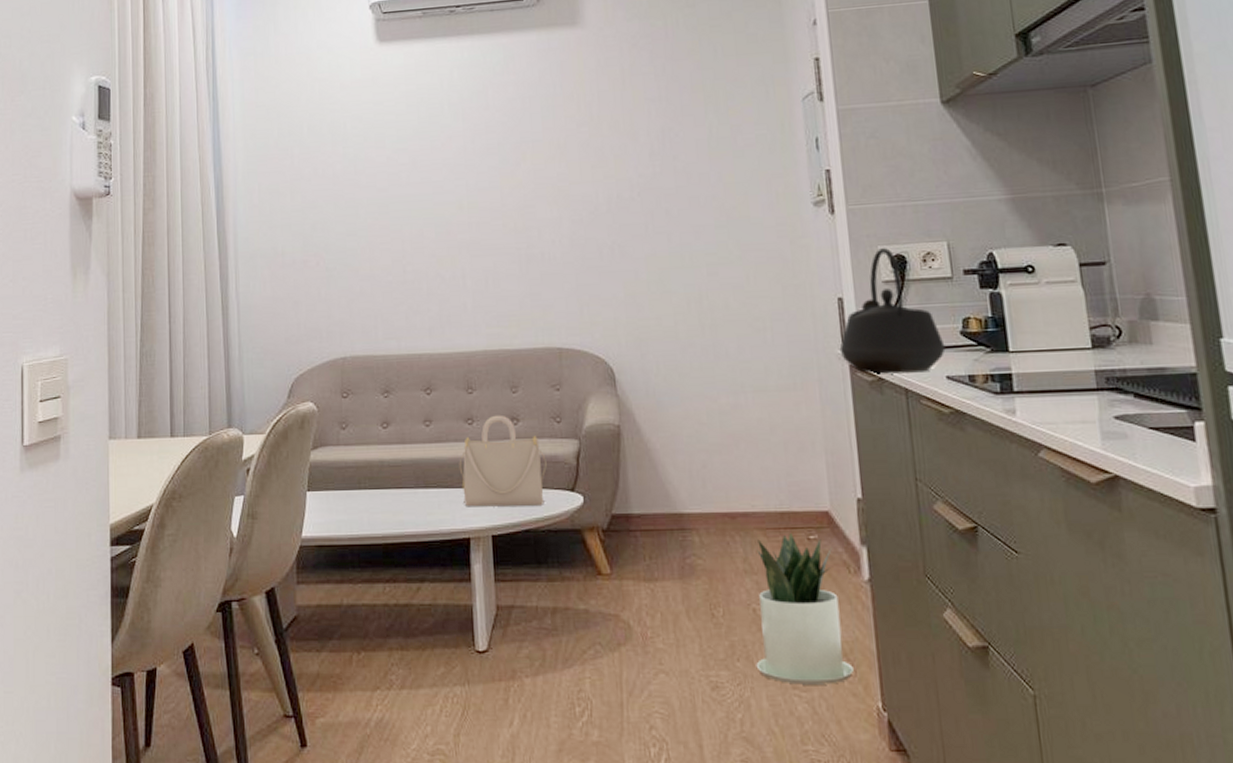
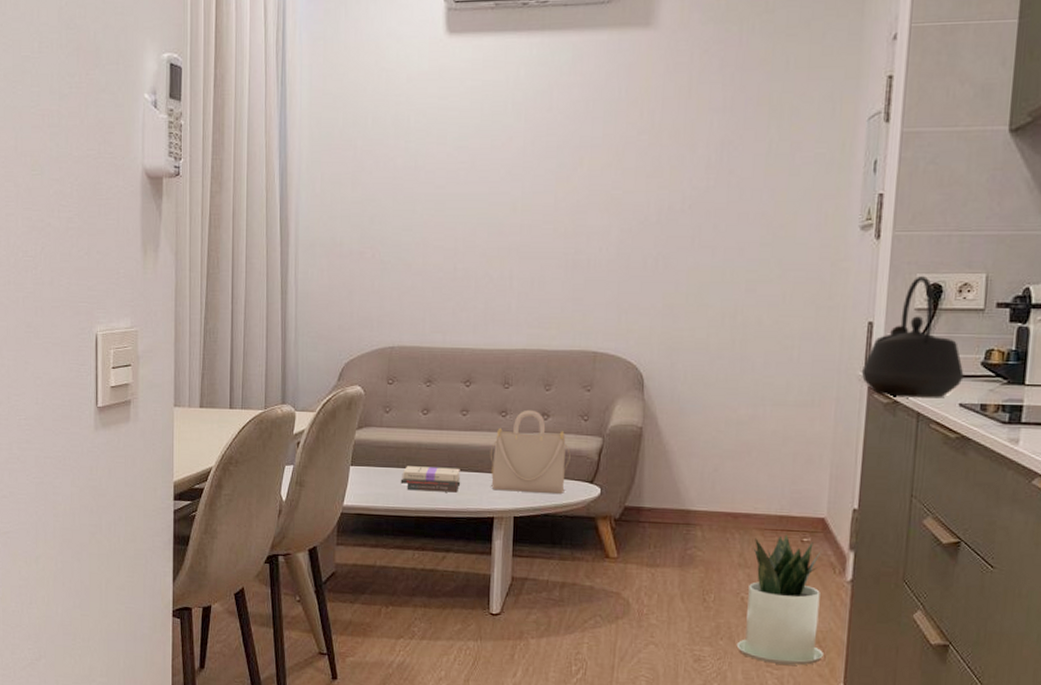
books: none [363,485,431,515] -> present [400,466,461,493]

